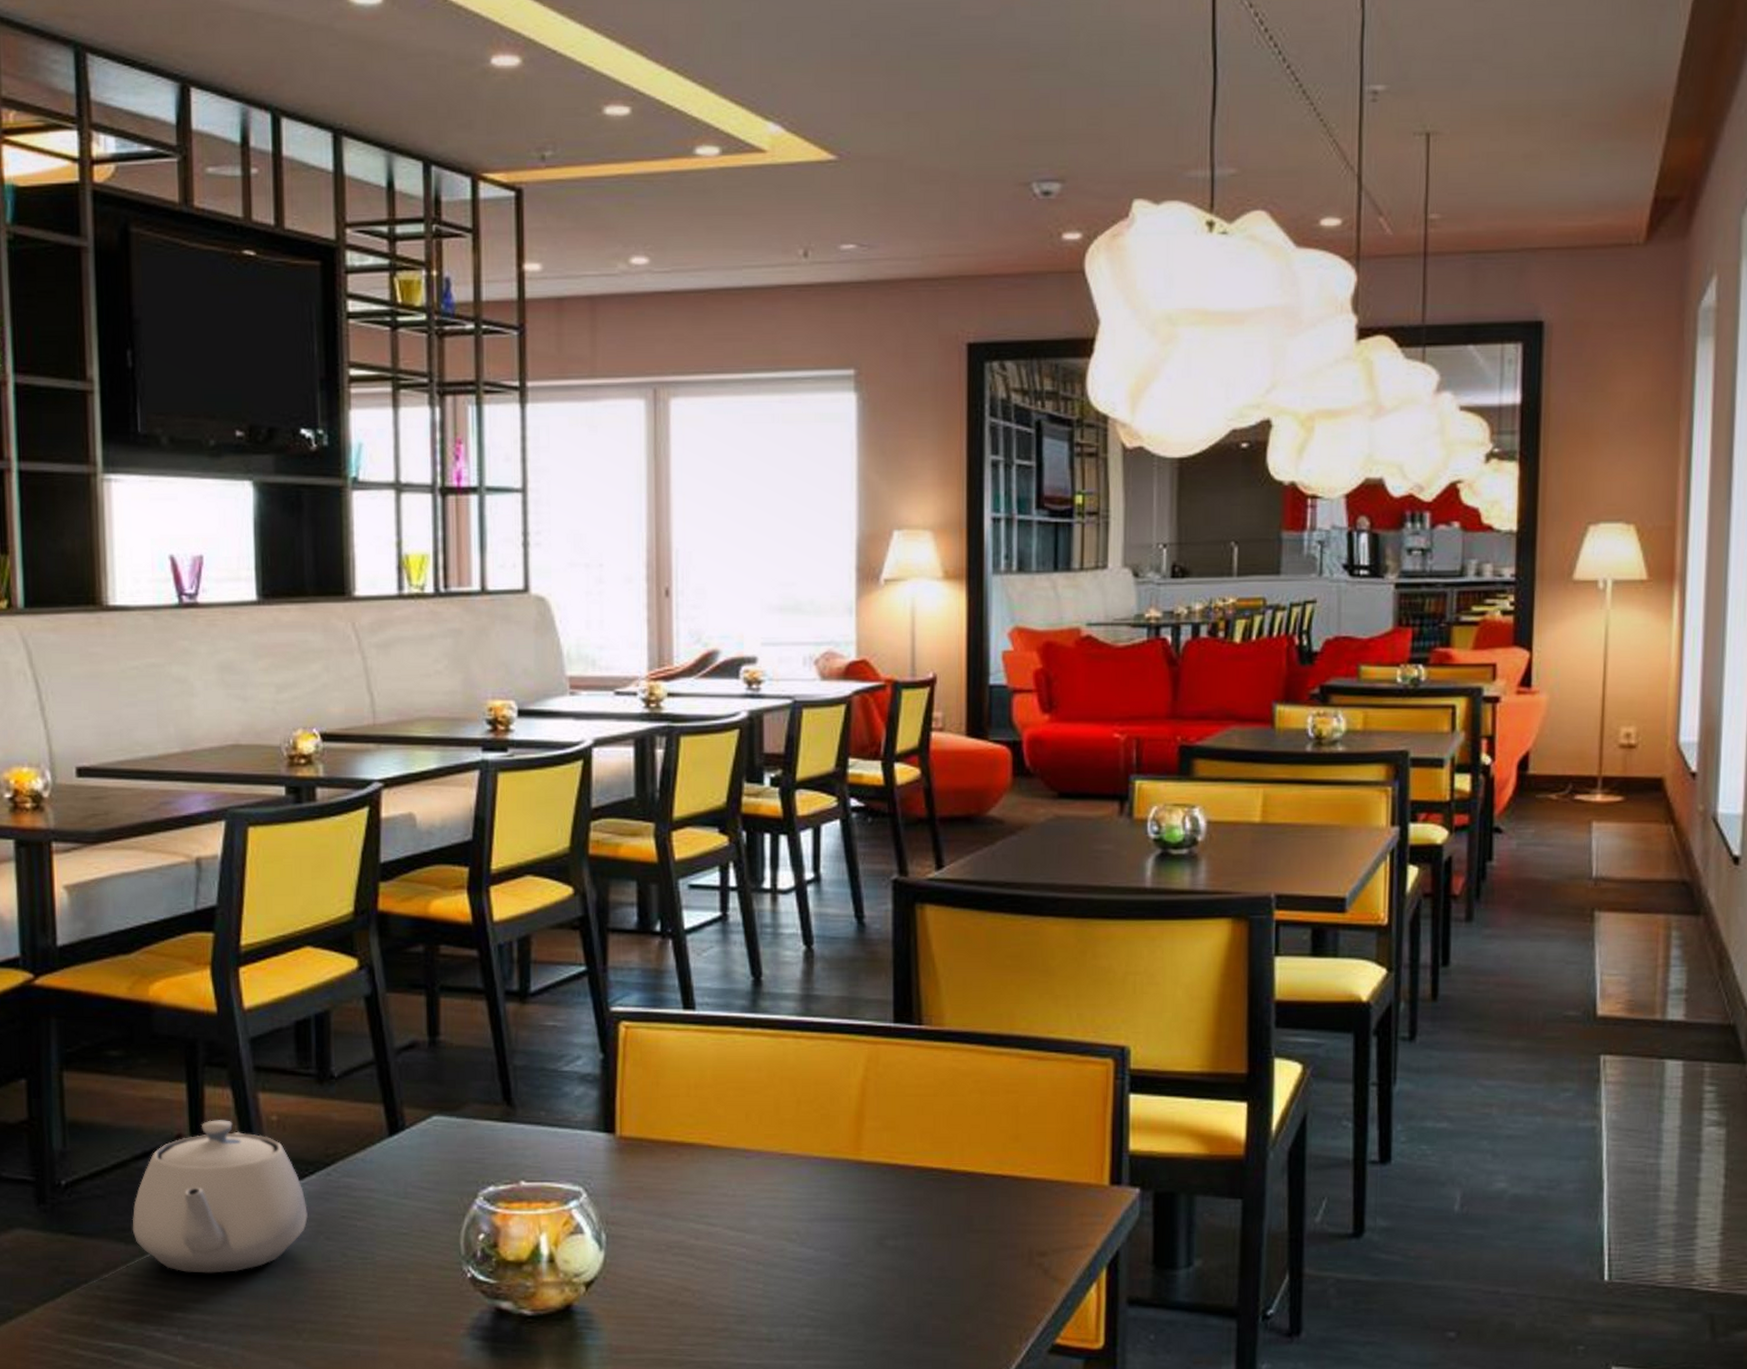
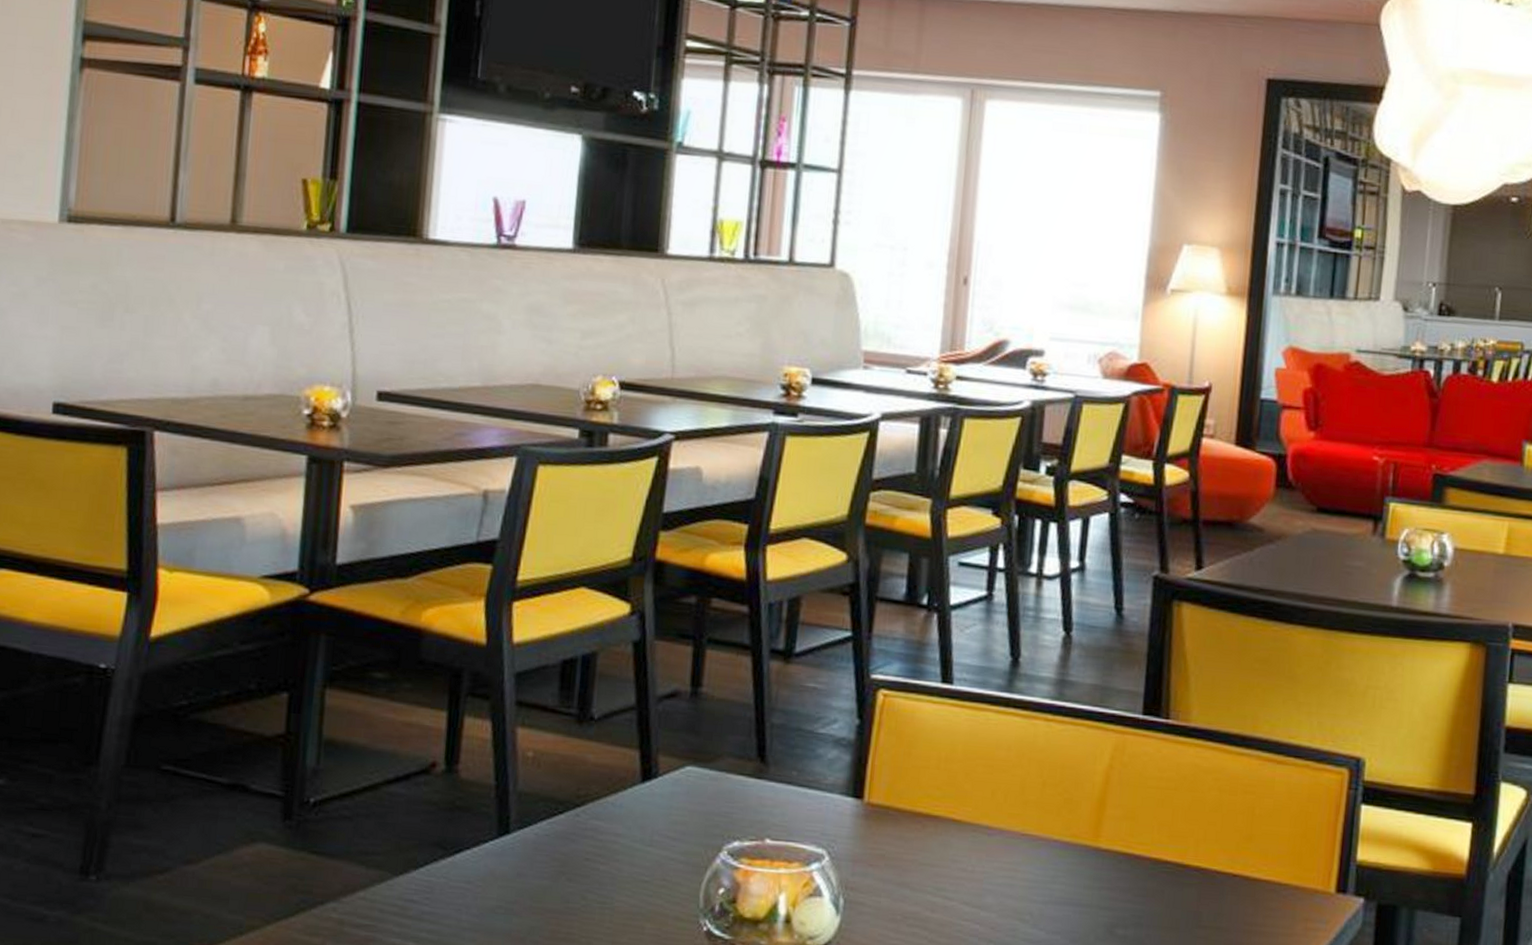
teapot: present [132,1120,308,1274] -> none [375,750,553,906]

